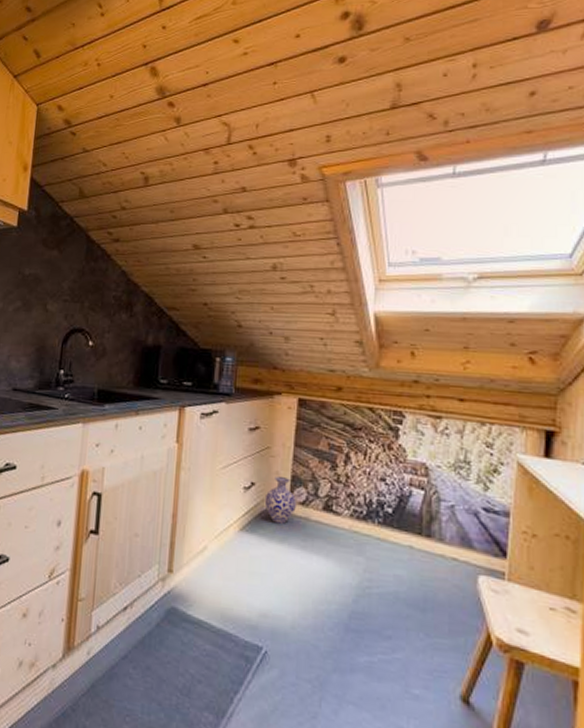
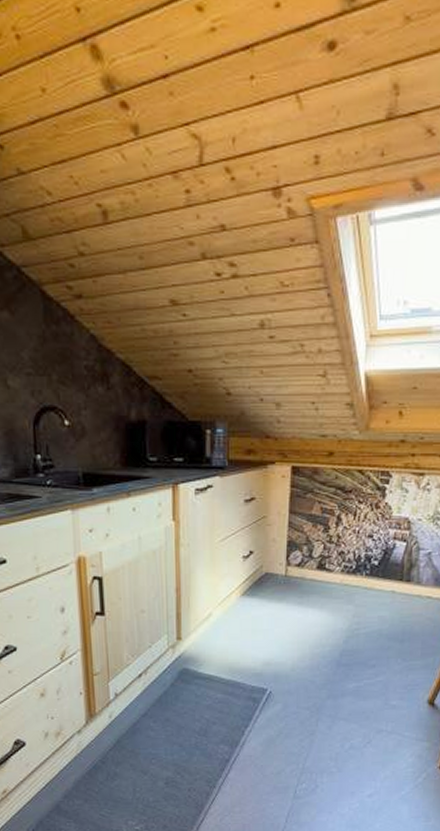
vase: present [264,477,296,524] -> none [263,543,292,585]

